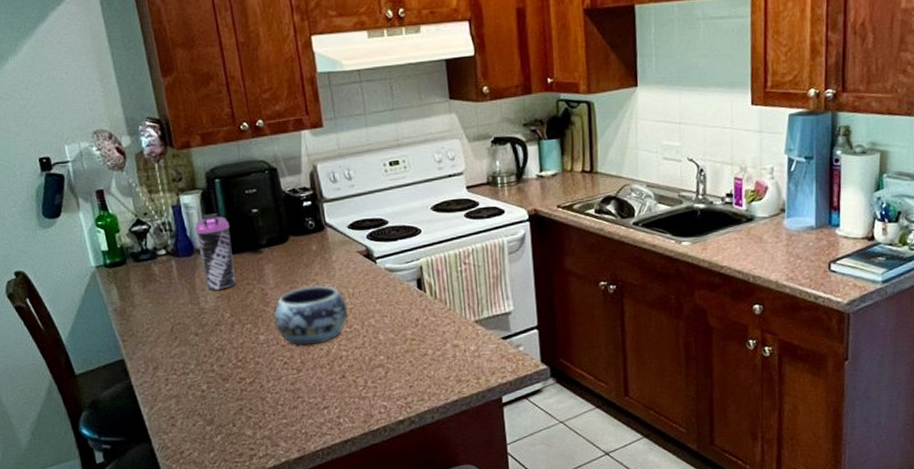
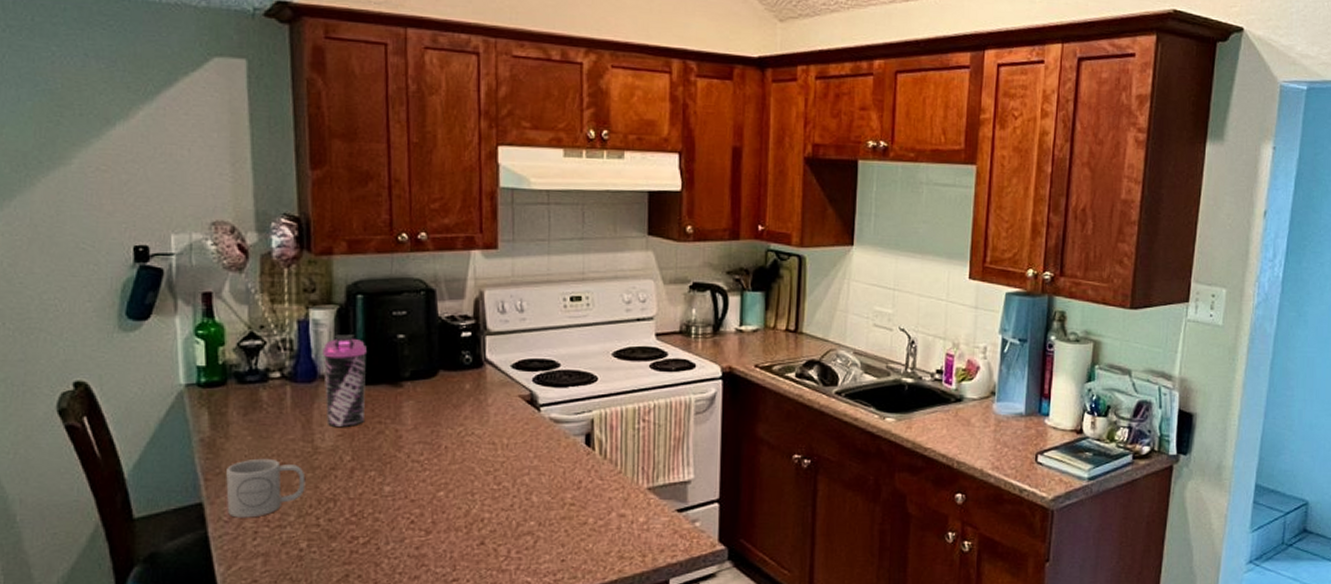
mug: none [137,320,199,369] -> present [226,458,306,518]
decorative bowl: present [274,285,348,346] -> none [405,431,499,503]

